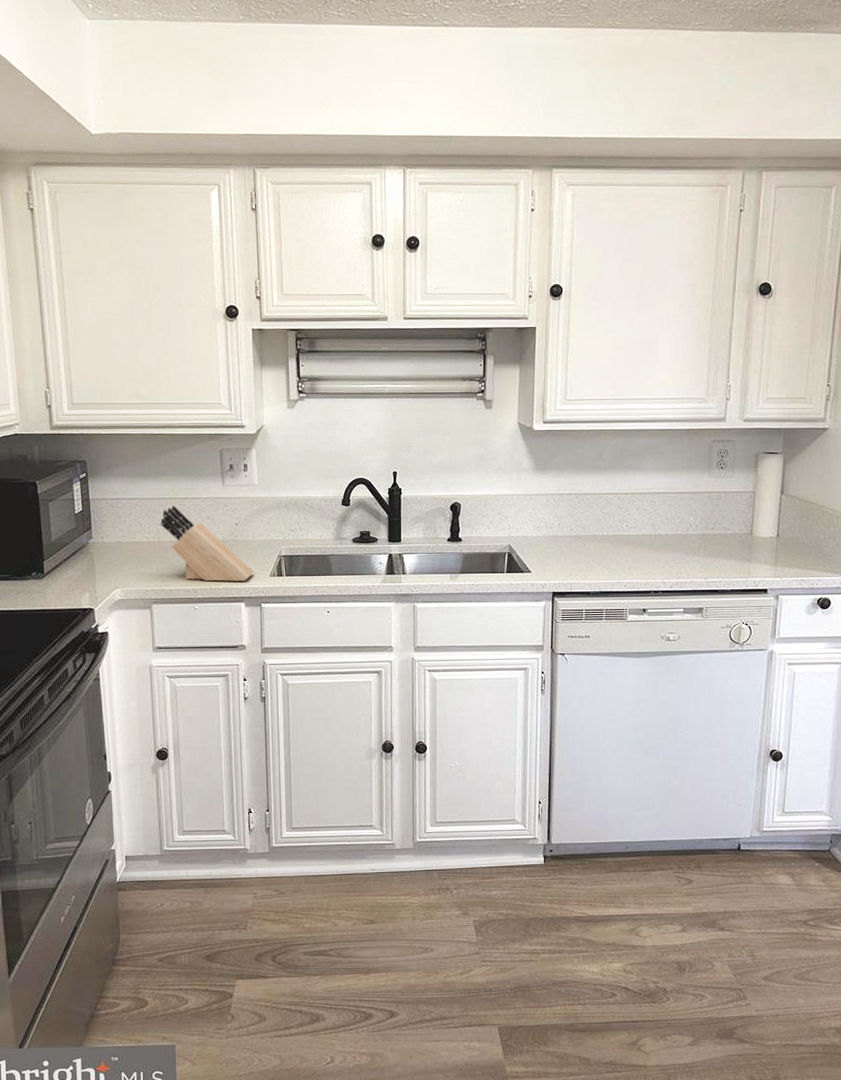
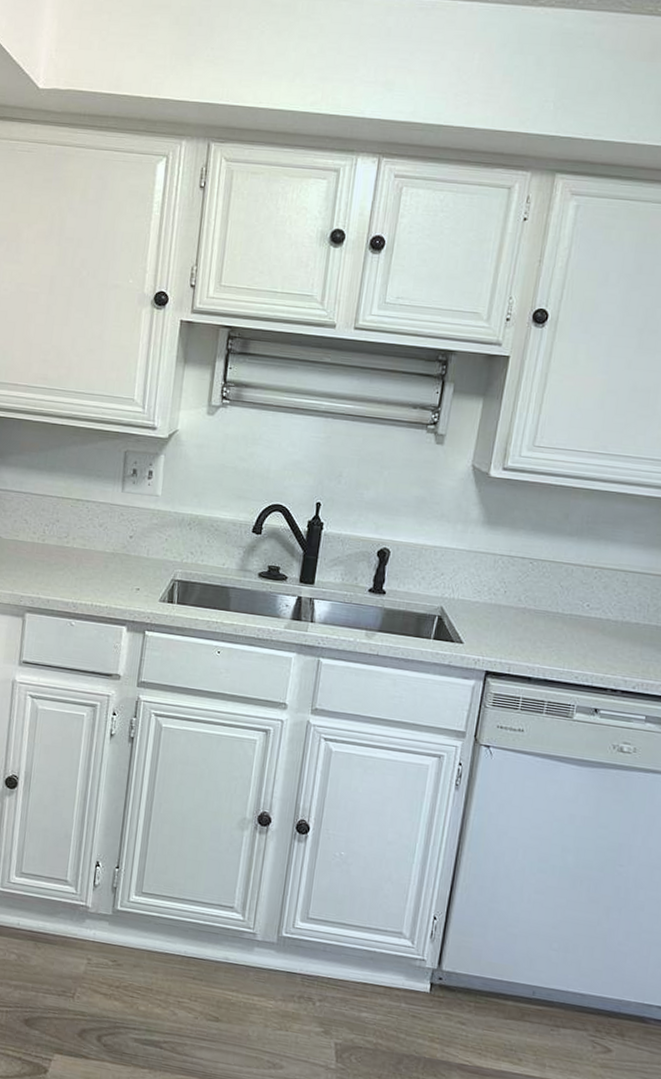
knife block: present [160,505,254,582] -> none [48,506,143,602]

